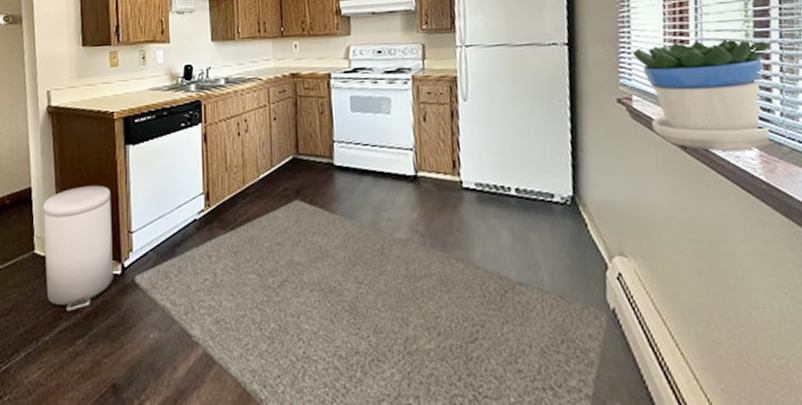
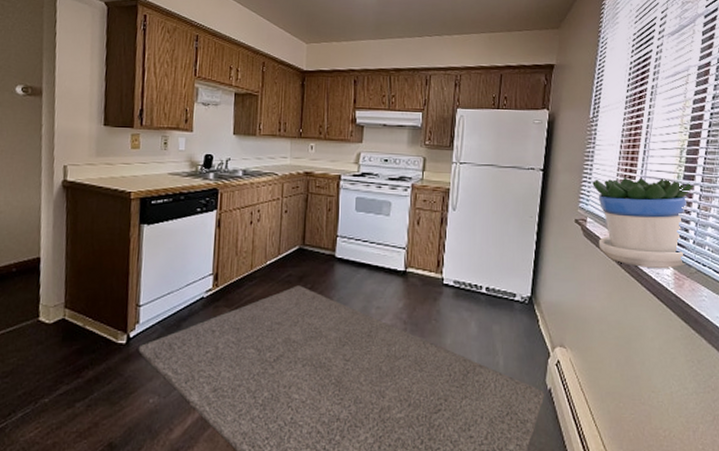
pedal bin: present [43,185,114,313] -> none [48,259,122,377]

